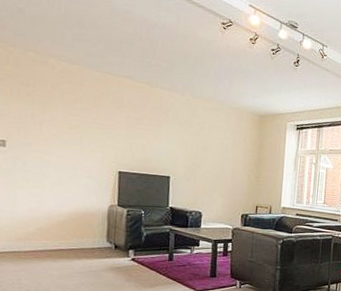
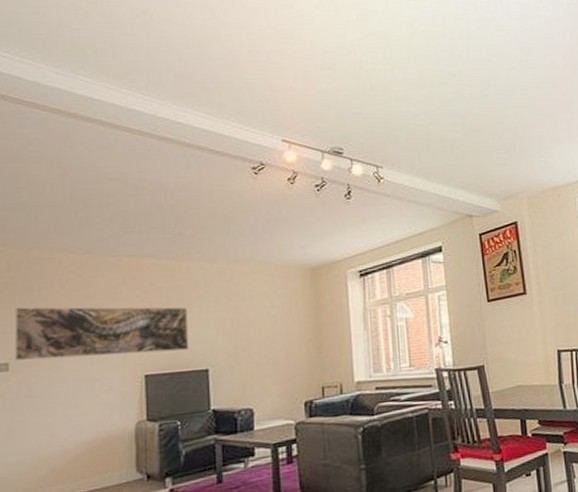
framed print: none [11,97,158,158] -> present [14,307,189,361]

